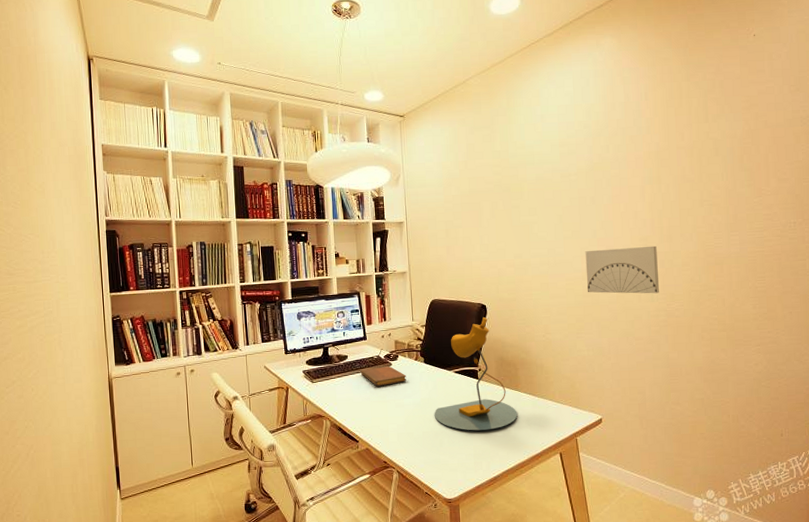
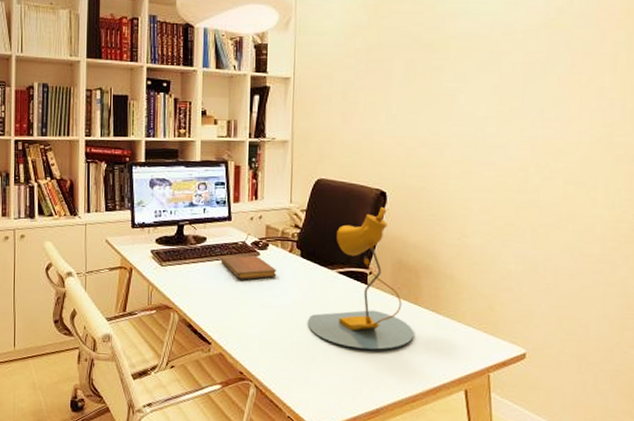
wall art: present [585,245,660,294] -> none [523,133,626,199]

